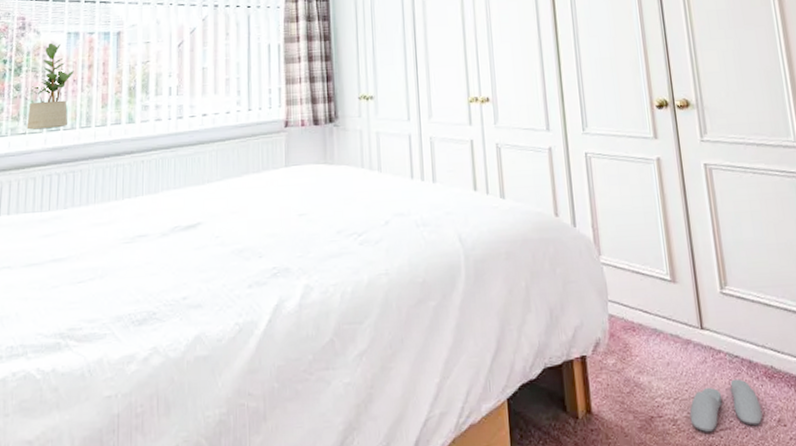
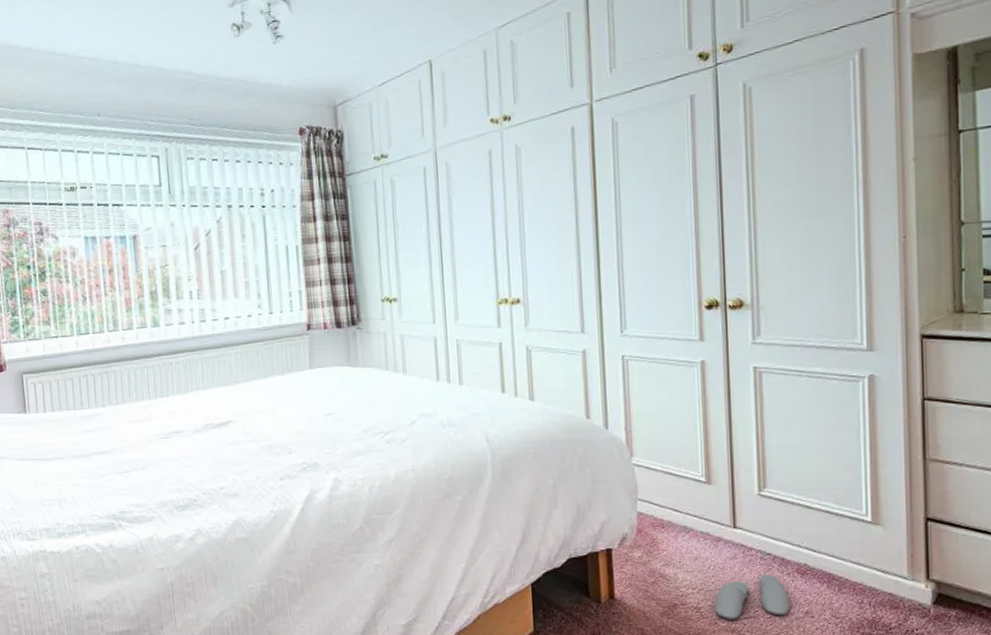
potted plant: present [26,42,74,130] -> none [57,248,96,333]

